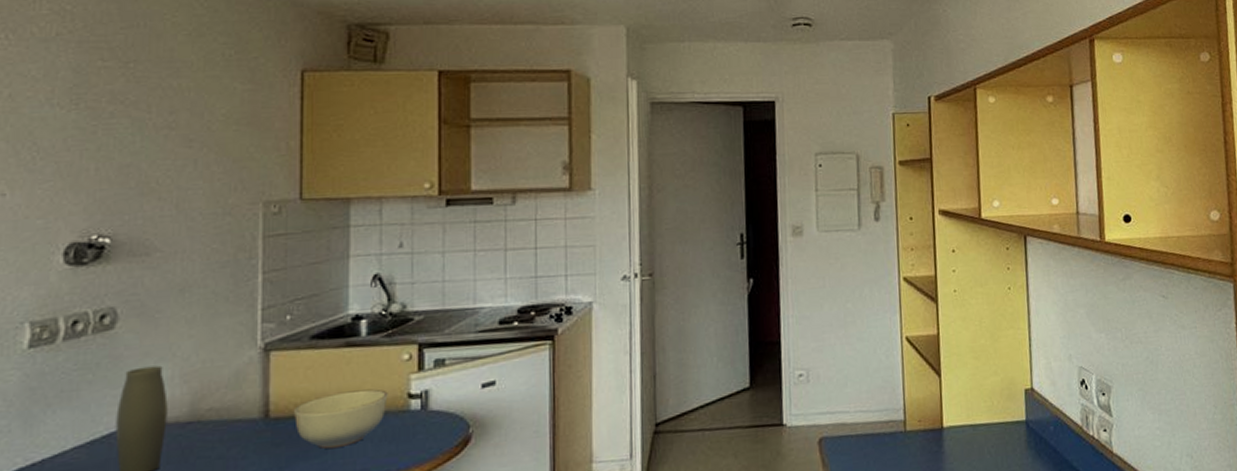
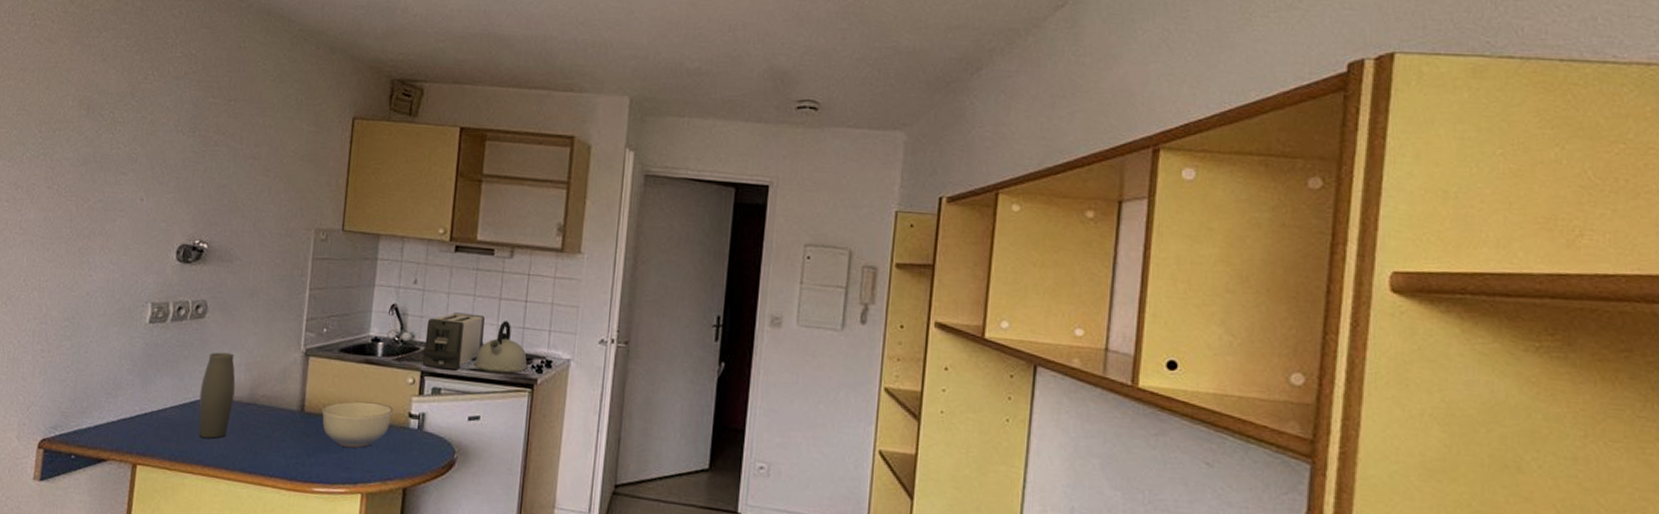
toaster: none [418,270,491,339] -> present [422,312,486,372]
kettle: none [482,272,545,331] -> present [474,320,528,373]

